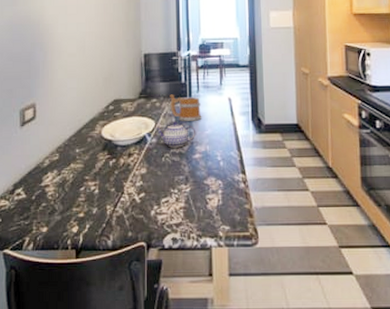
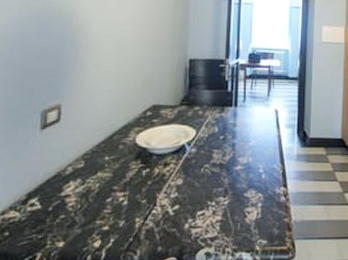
teapot: present [155,121,196,148] -> none [195,131,240,159]
mug: present [170,94,202,121] -> none [213,103,247,132]

